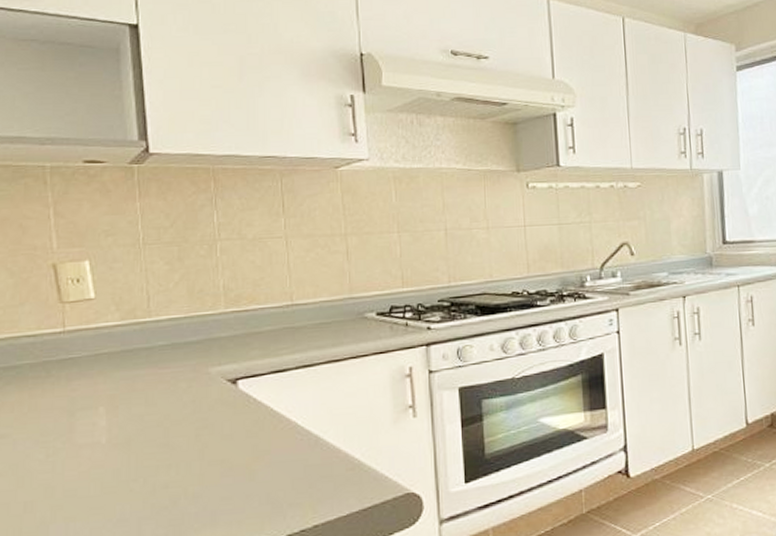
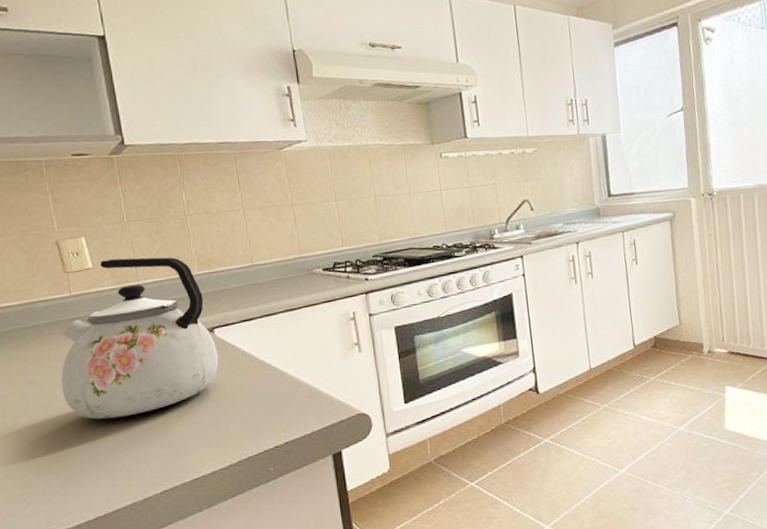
kettle: none [41,288,240,487] -> present [61,257,219,420]

